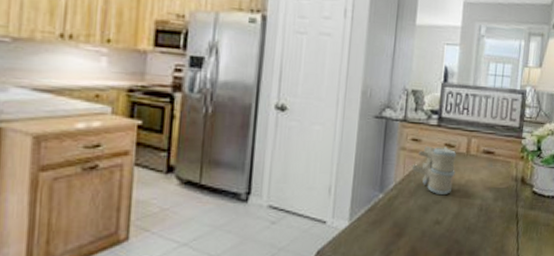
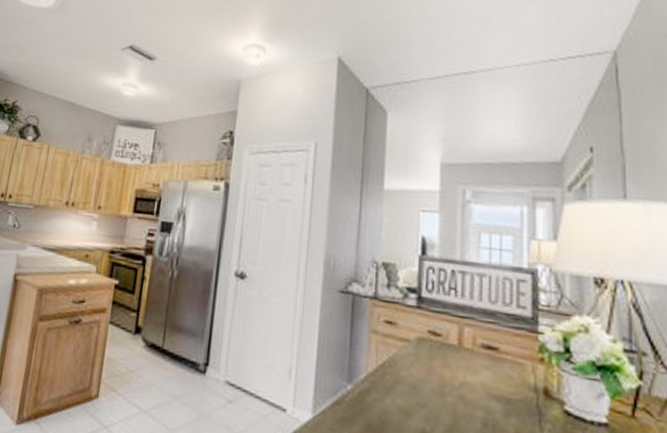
anatomical model: present [412,146,457,196] -> none [387,331,445,398]

